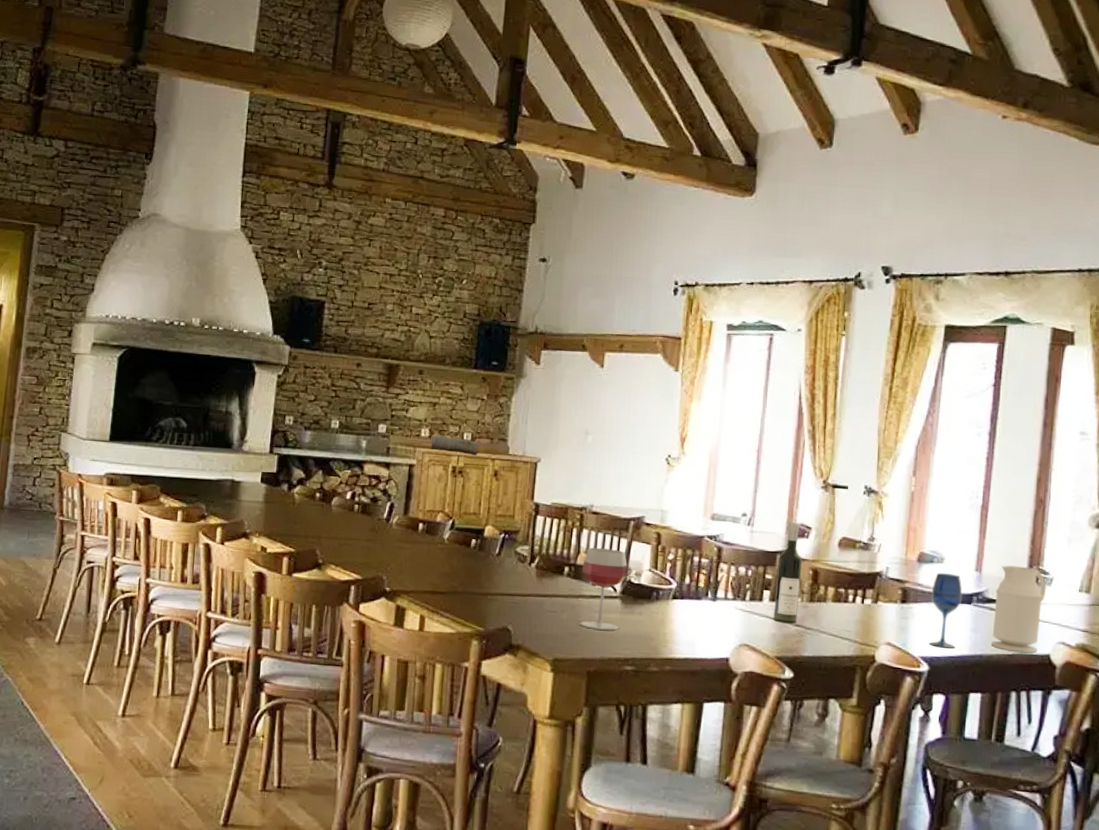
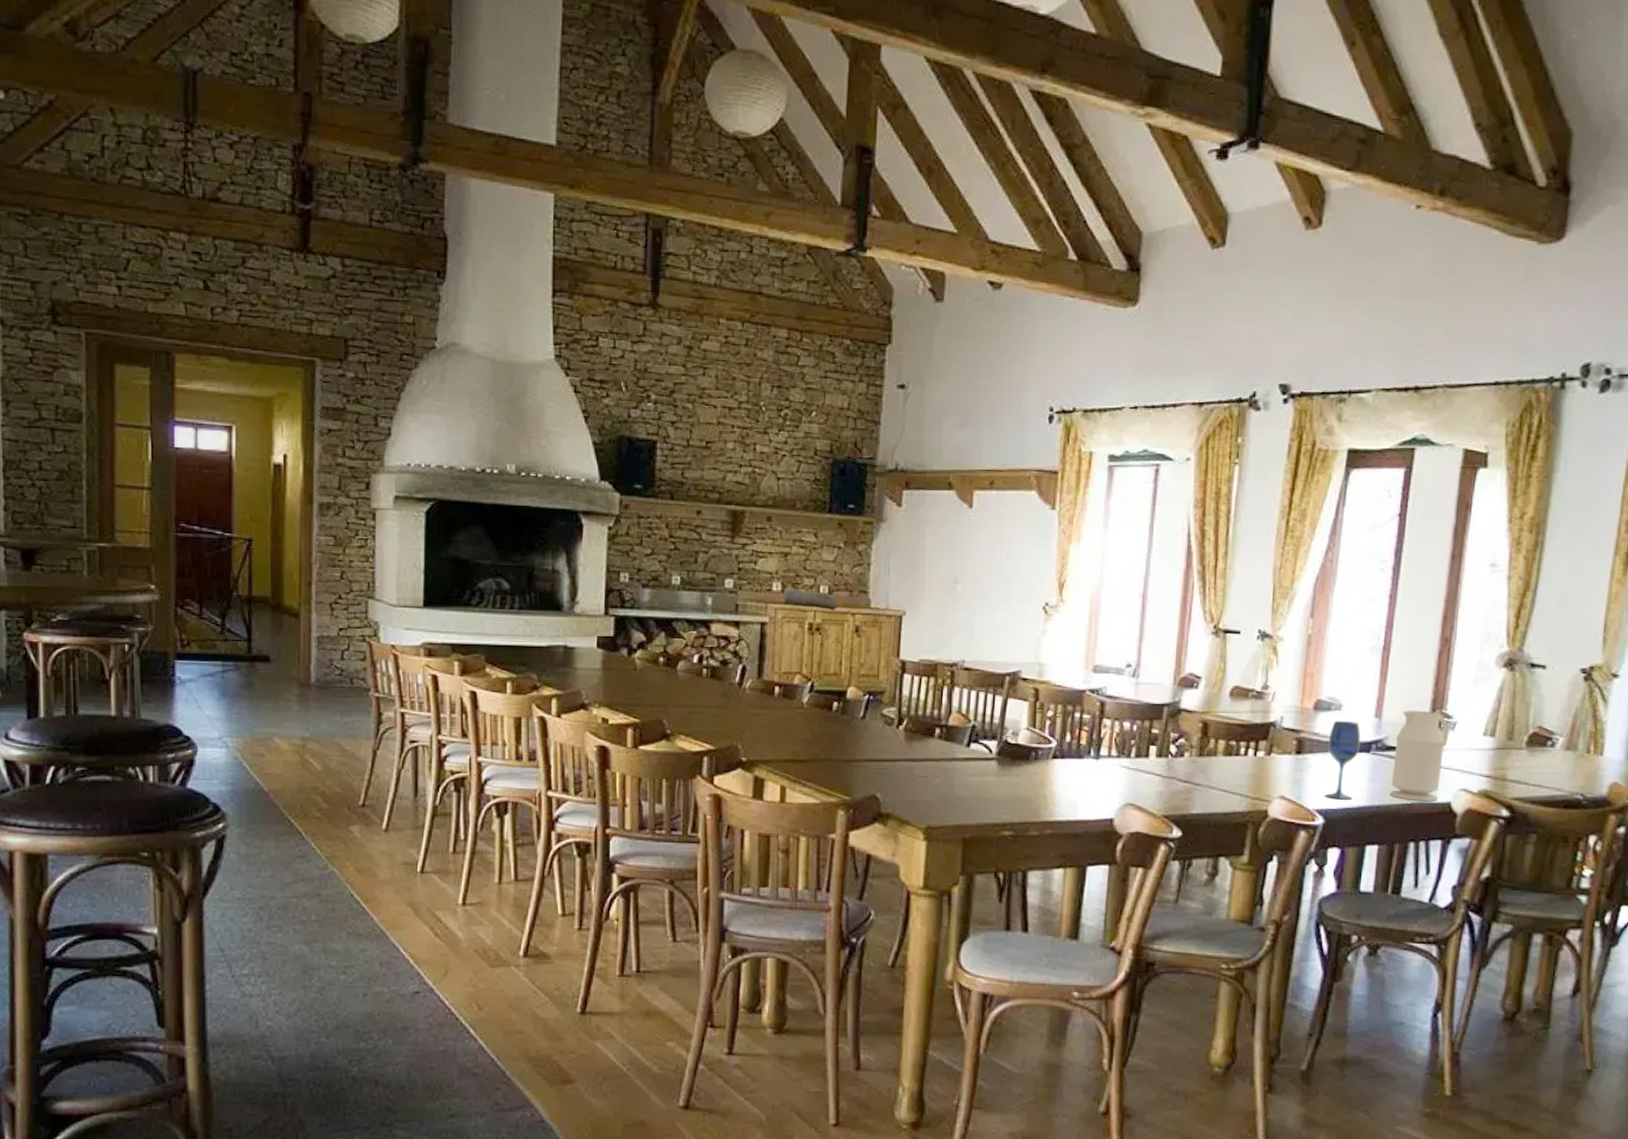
wineglass: present [579,548,628,631] -> none [953,707,1003,795]
bottle: present [773,521,802,624] -> none [1160,671,1191,780]

